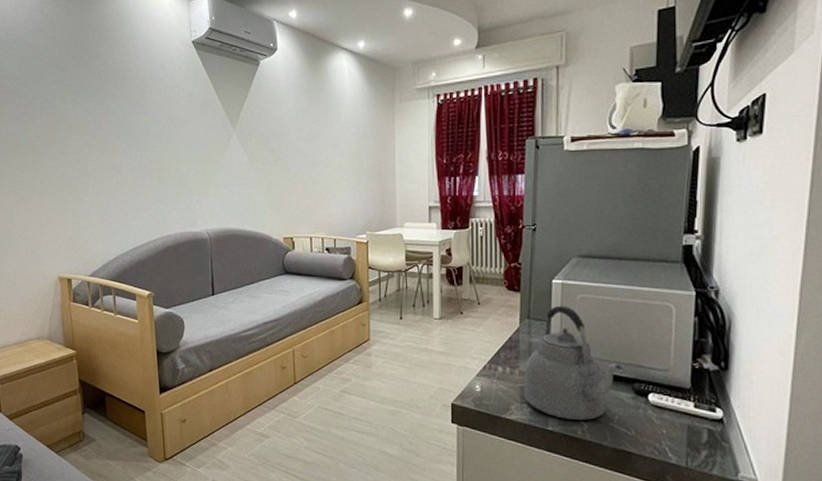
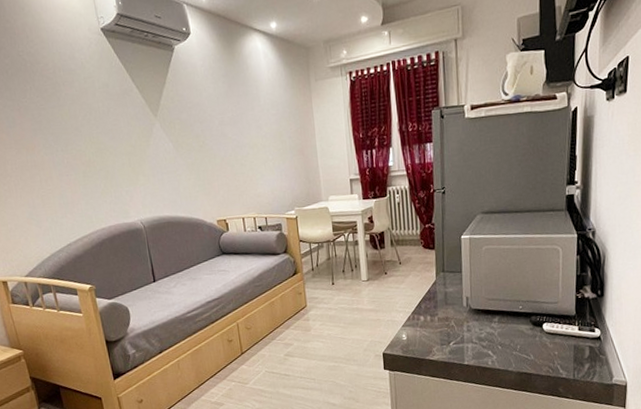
kettle: present [523,305,625,421] -> none [442,257,524,354]

